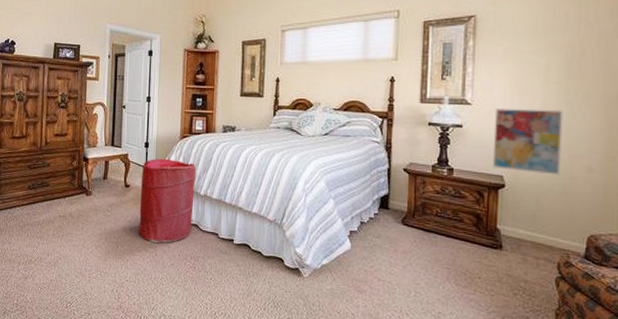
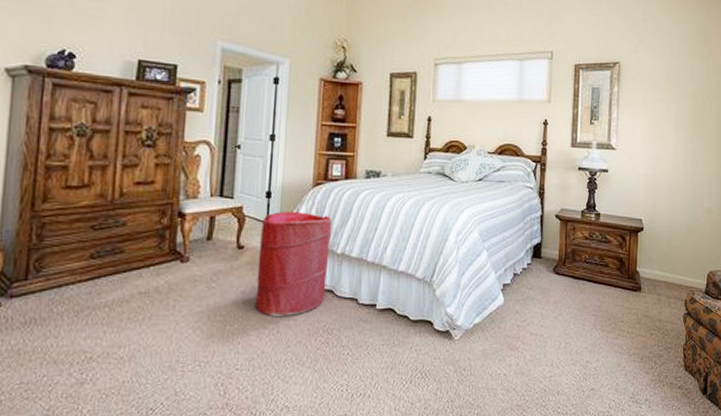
wall art: present [492,108,564,176] -> none [633,153,690,217]

